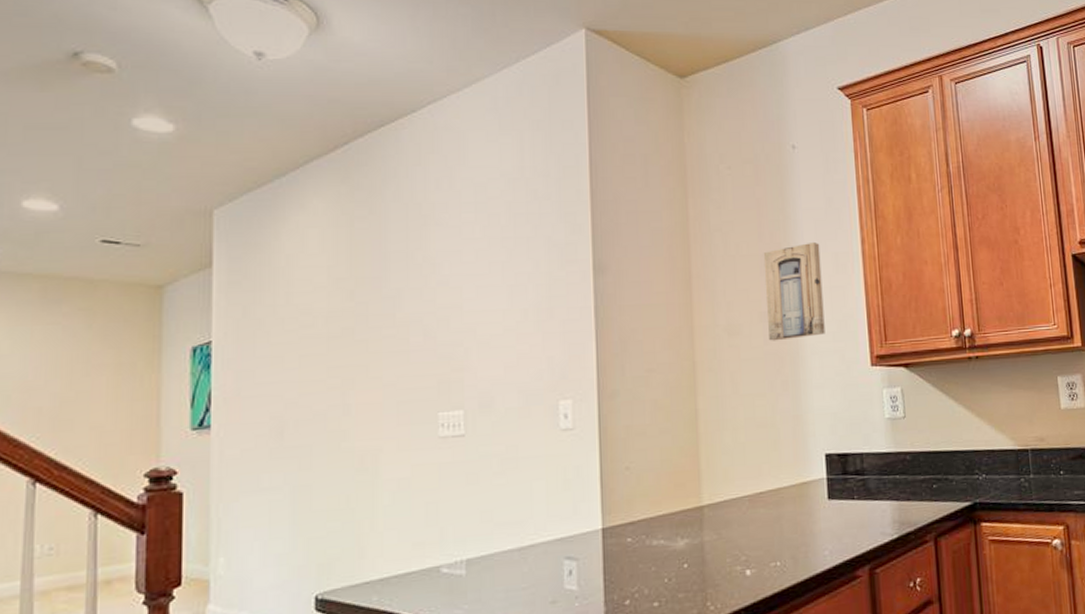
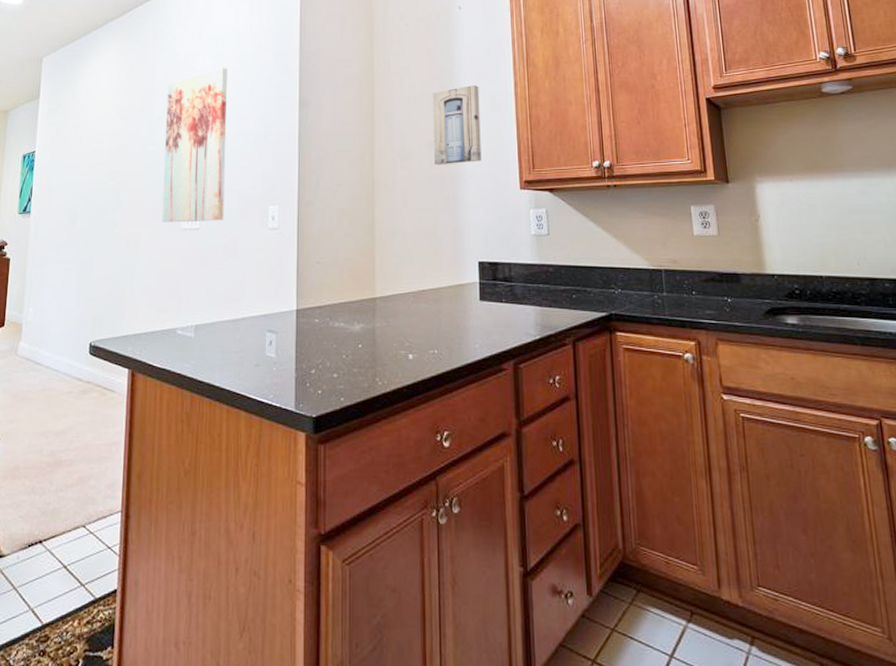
wall art: none [407,222,498,430] -> present [162,67,227,223]

